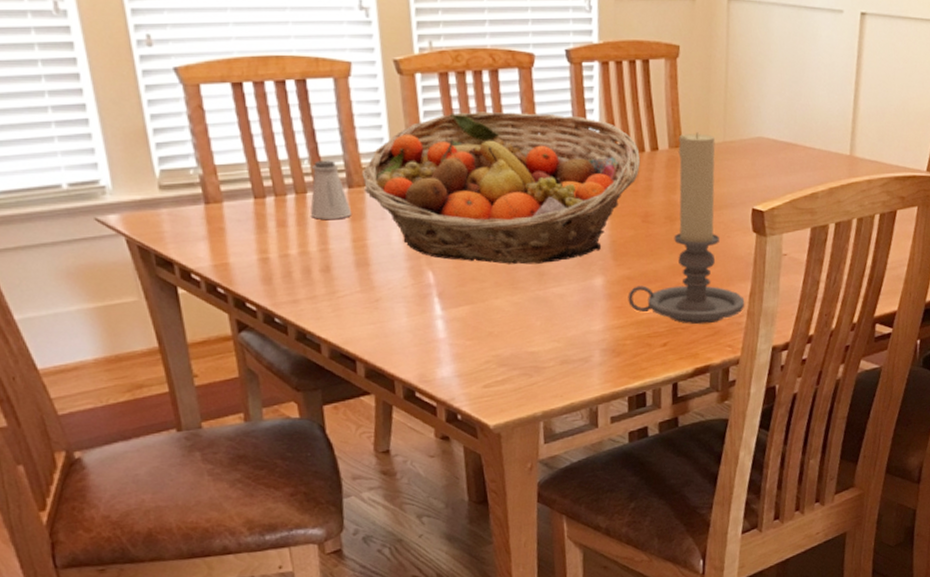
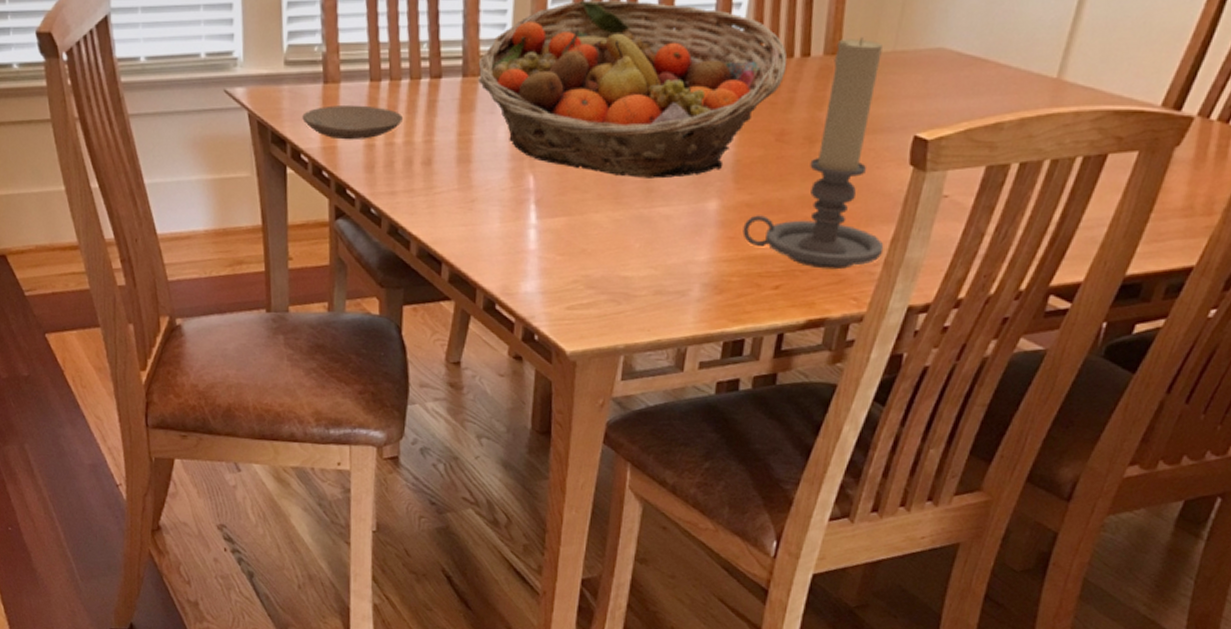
plate: none [187,221,294,256] -> present [302,104,403,140]
saltshaker: present [310,160,352,219] -> none [420,45,463,109]

